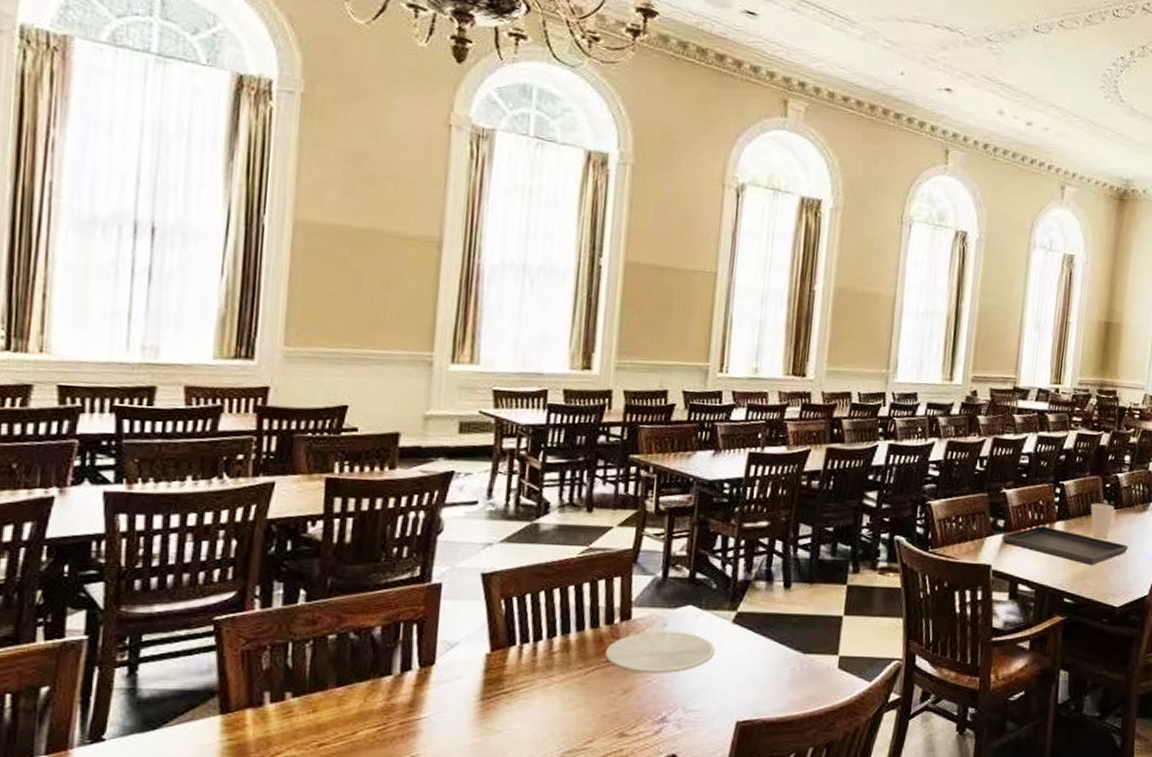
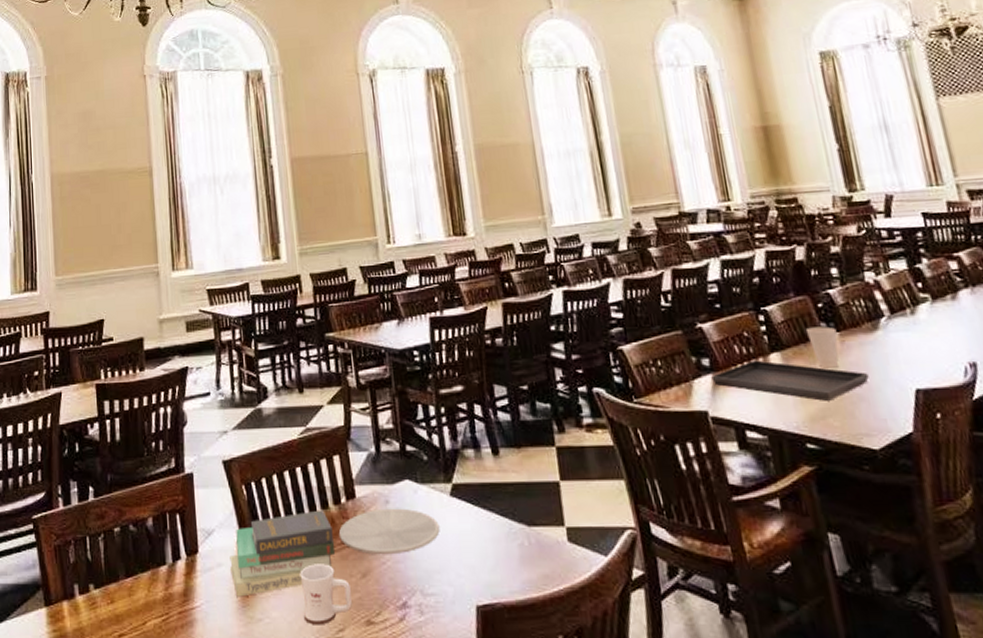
books: none [472,628,599,709] -> present [229,509,336,597]
mug: none [549,680,608,737] -> present [299,564,353,625]

